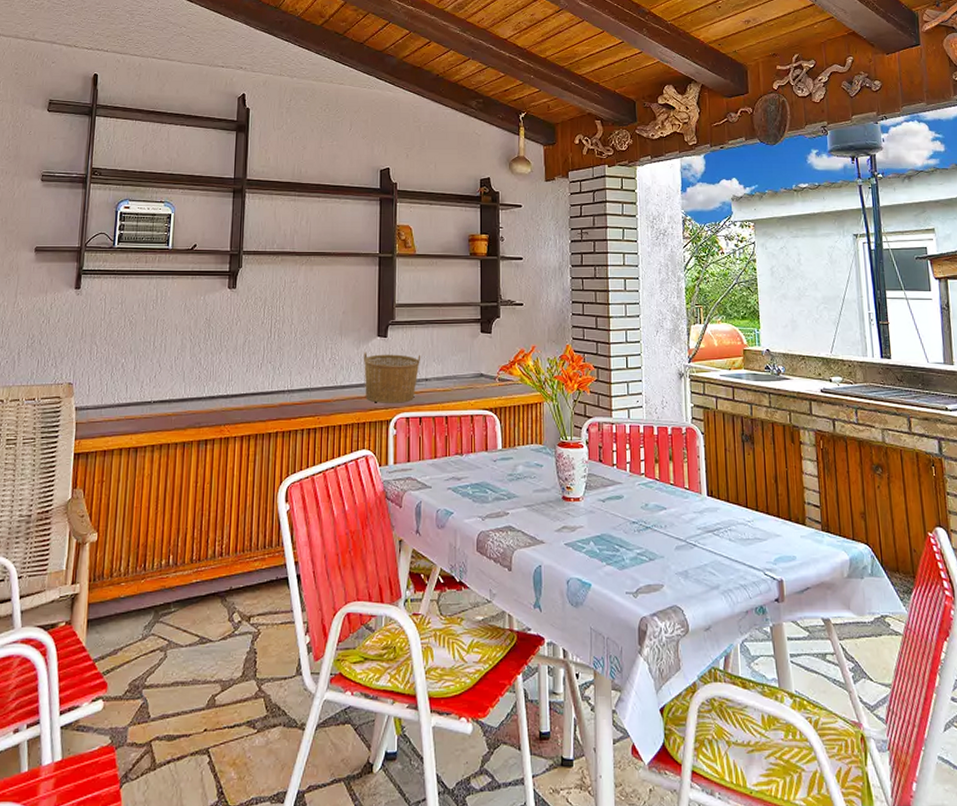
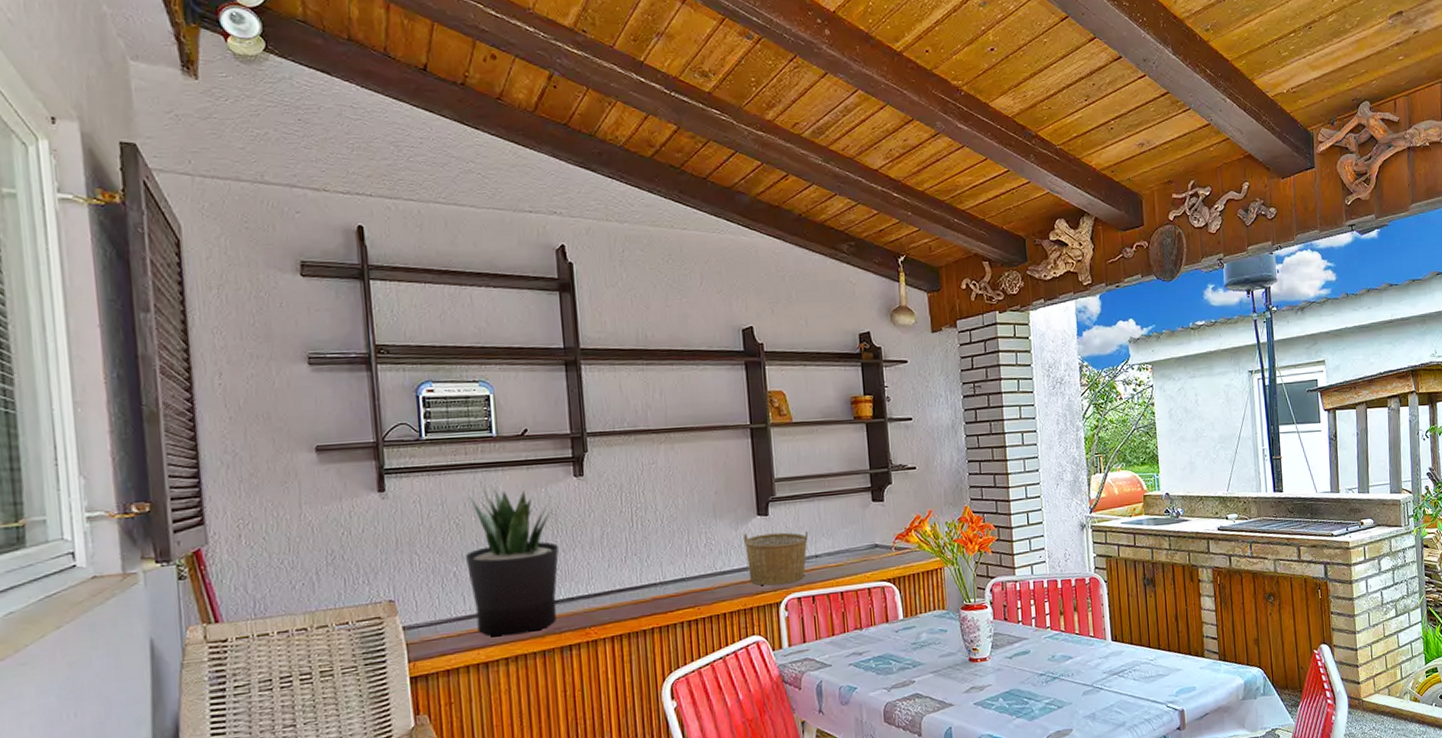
planter: none [132,287,209,425] -> present [464,482,560,637]

